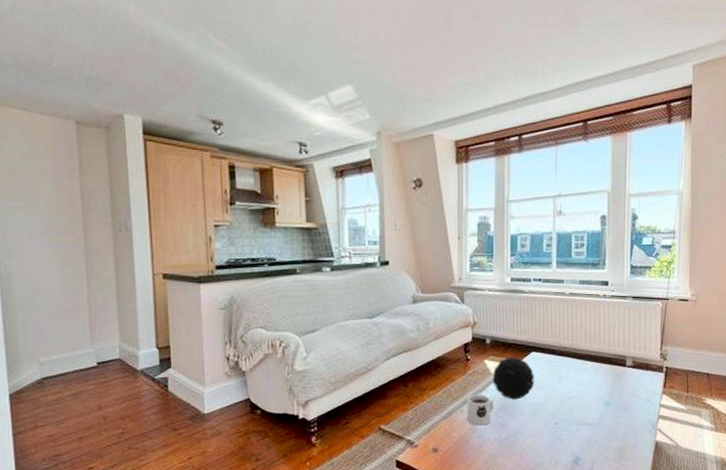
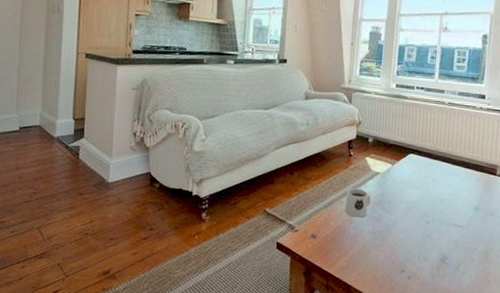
decorative orb: present [492,357,535,400] -> none [371,156,411,197]

